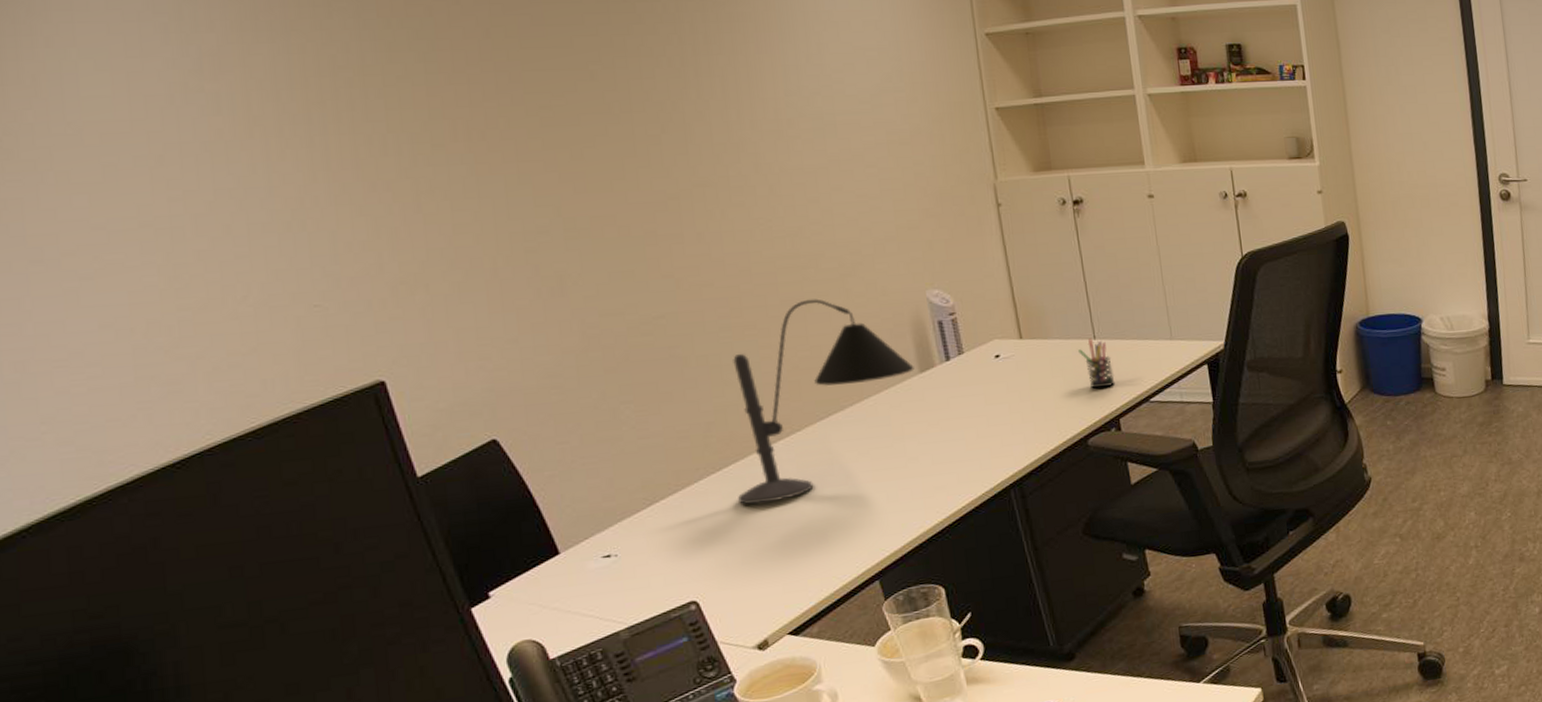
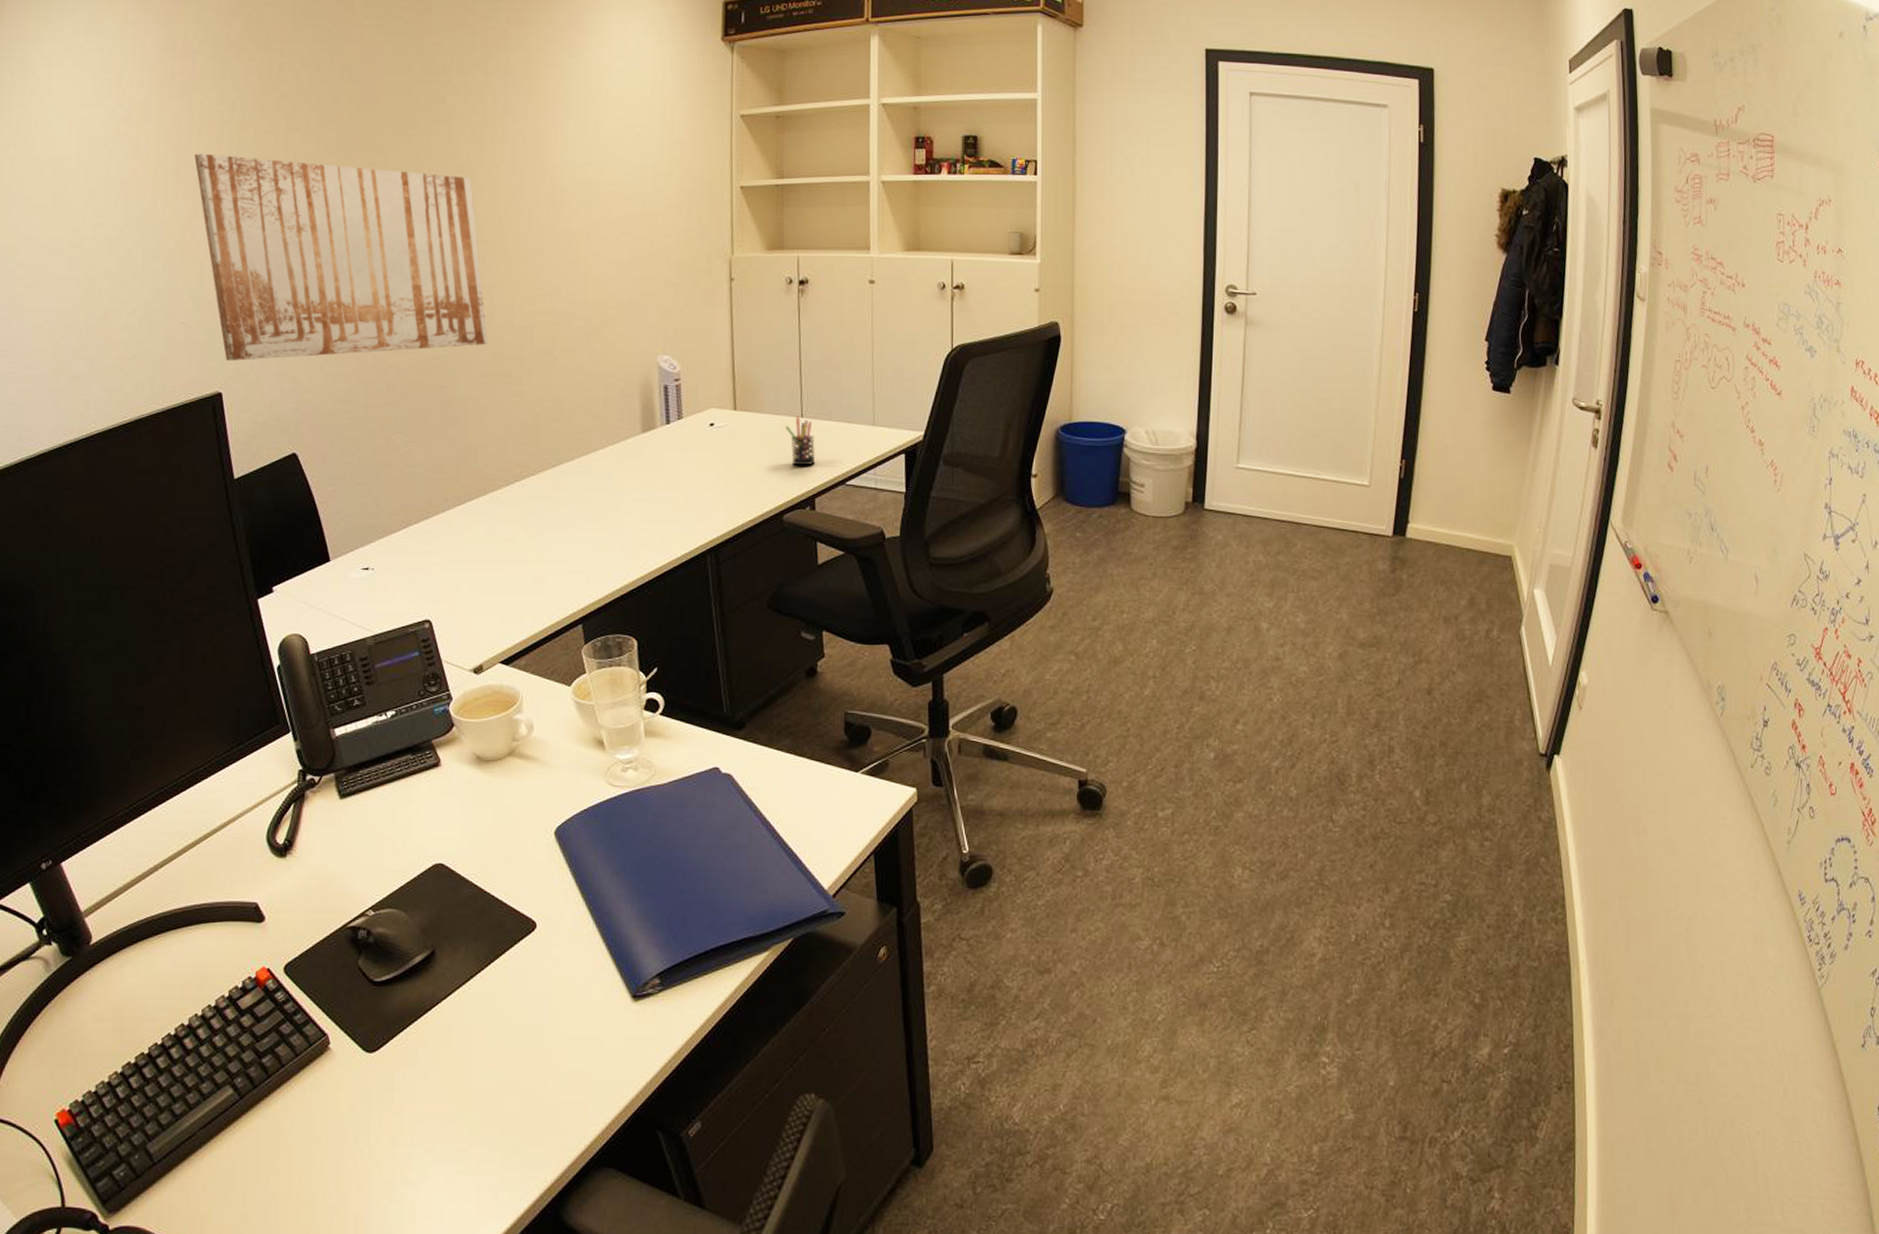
wall art: none [302,105,723,344] -> present [194,153,488,361]
desk lamp: present [733,299,914,505] -> none [474,354,638,539]

